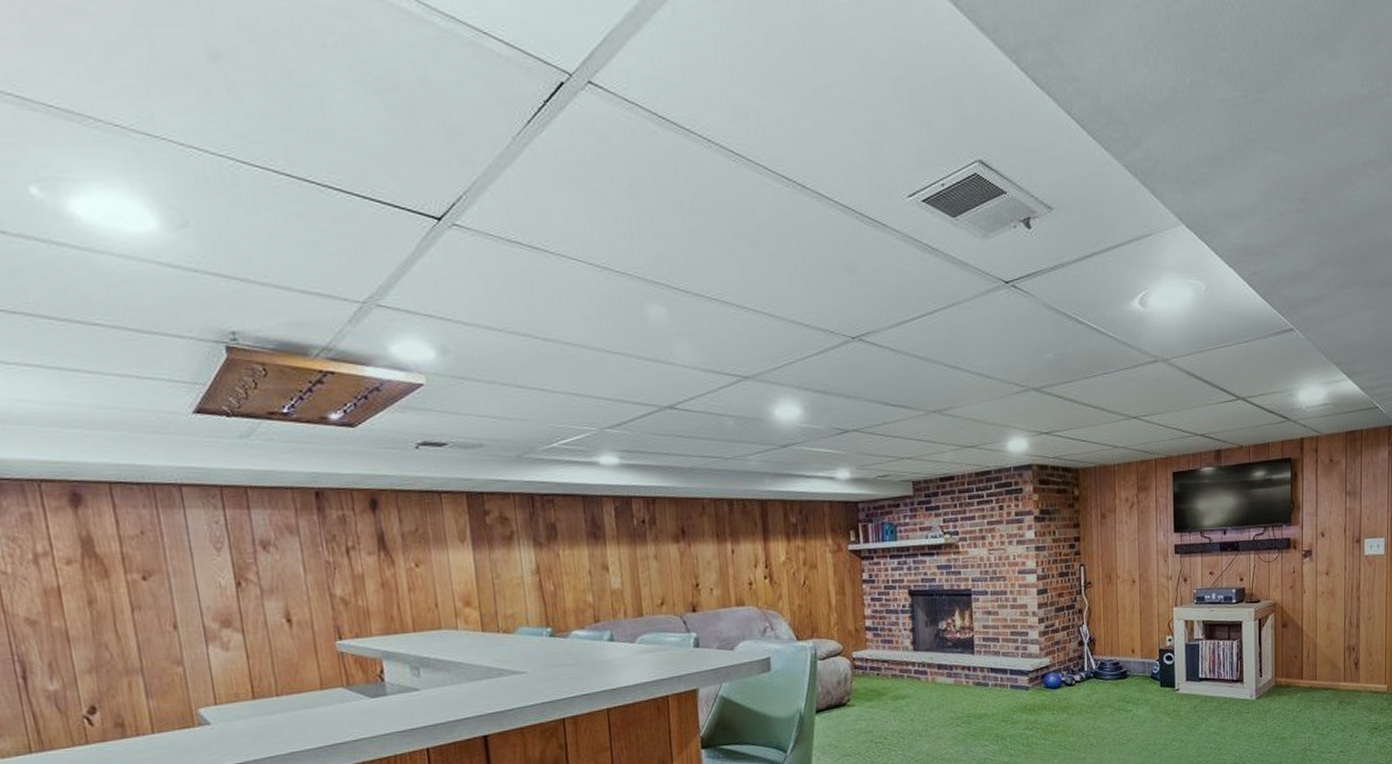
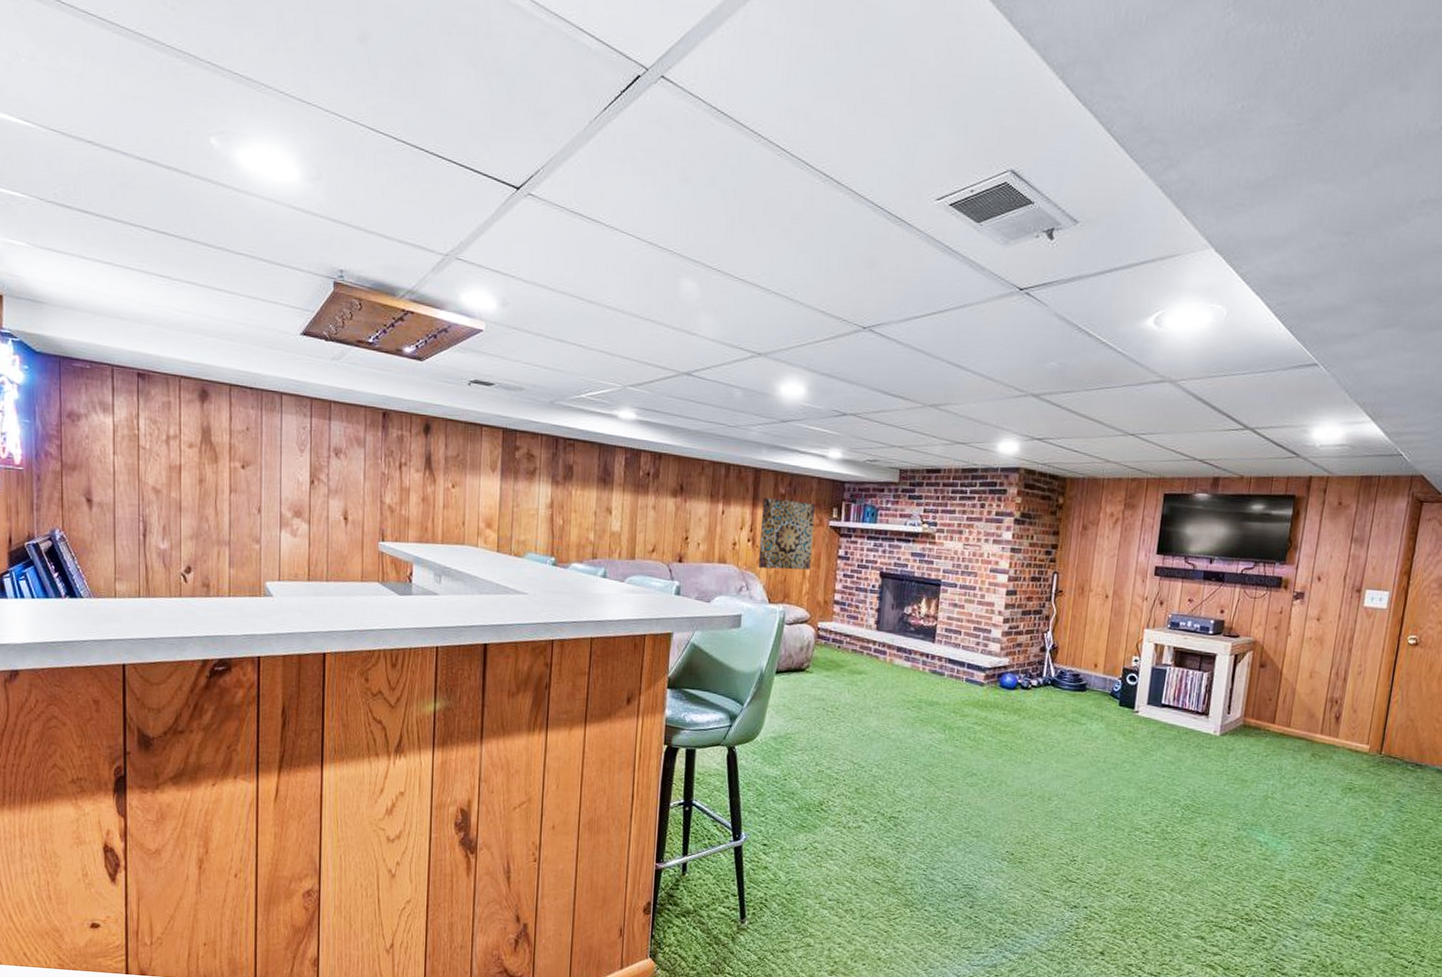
wall art: none [774,528,836,606] -> present [757,497,816,570]

